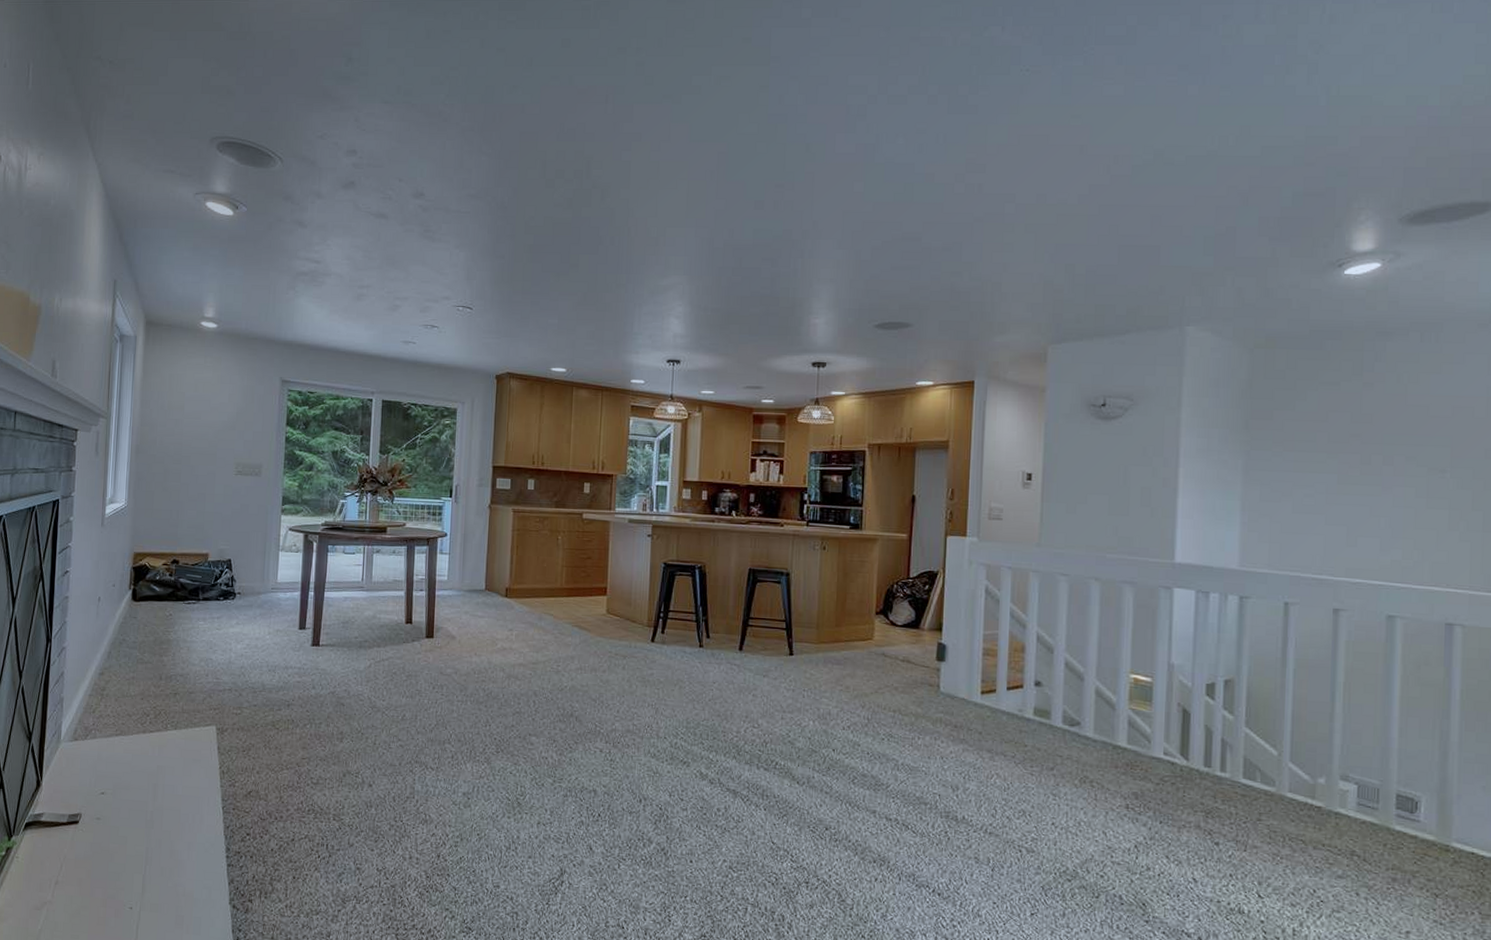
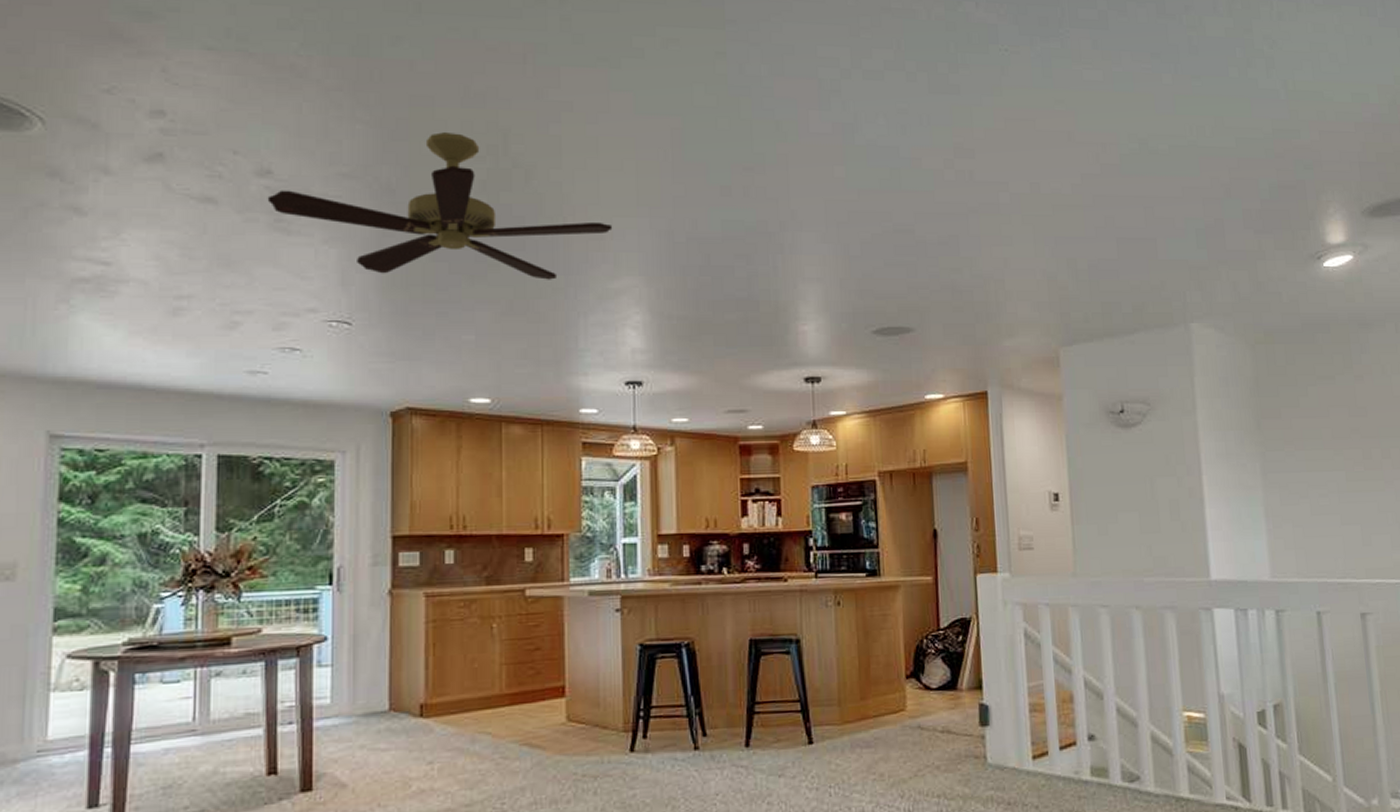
ceiling fan: none [420,161,666,278] -> present [267,132,613,280]

